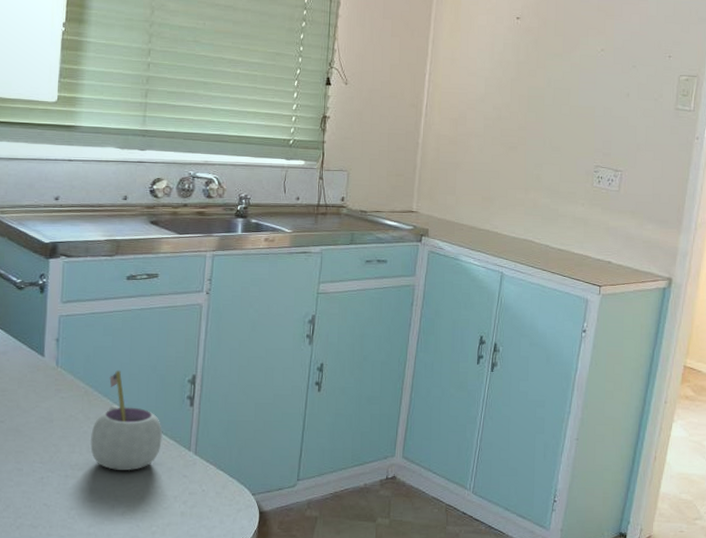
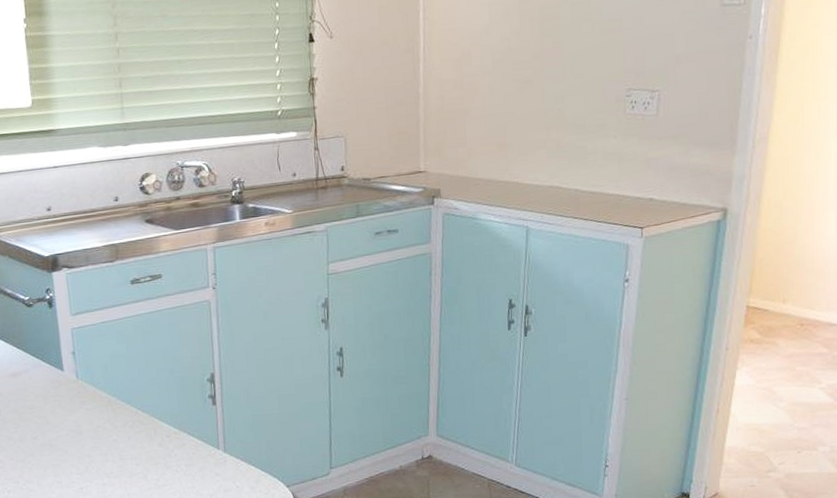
mug: present [90,370,163,470] -> none [120,377,191,475]

